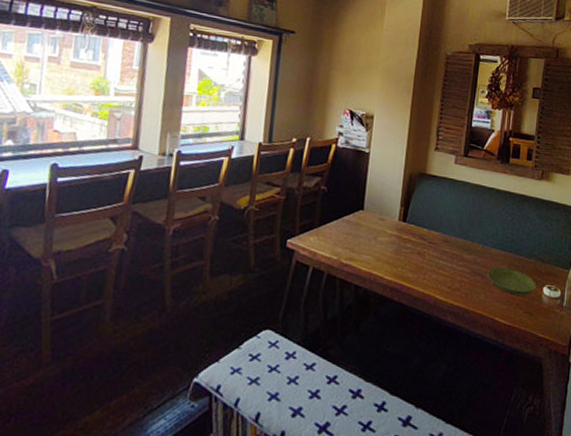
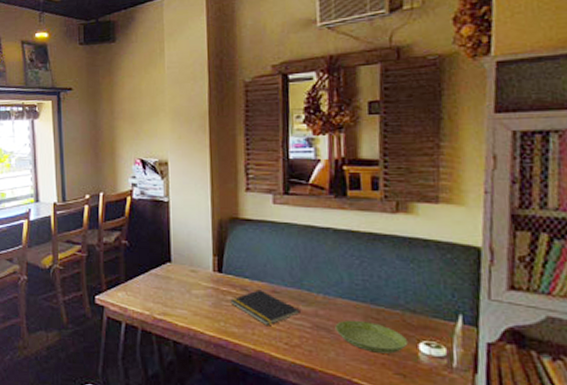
notepad: none [409,239,464,272] -> present [230,290,300,326]

